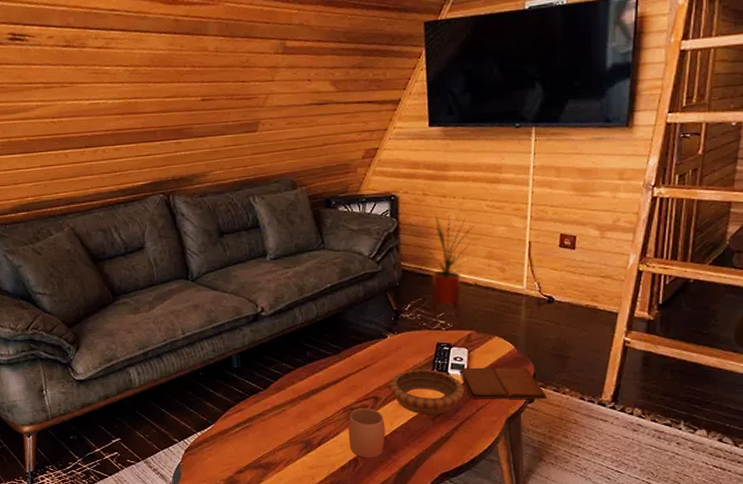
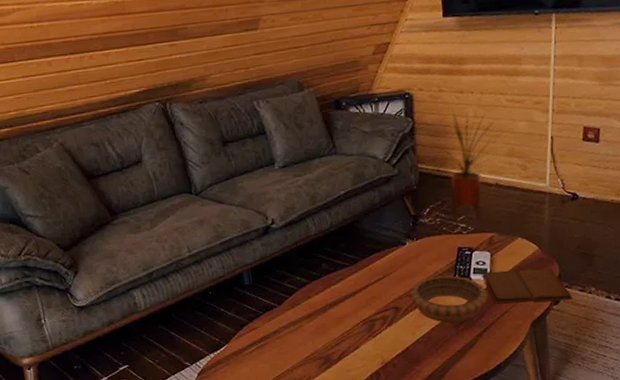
mug: present [347,408,386,458] -> none [368,319,408,371]

